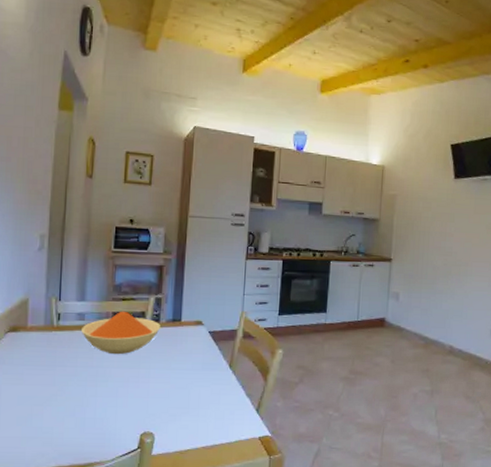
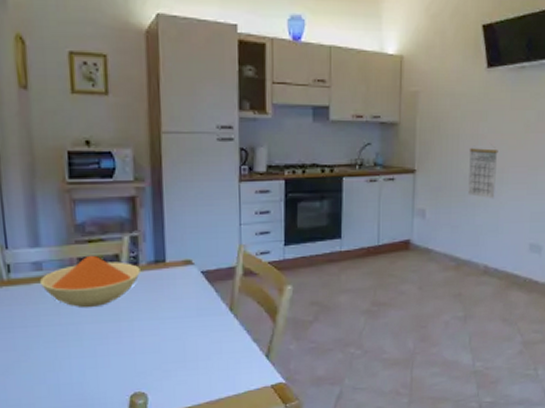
calendar: none [437,244,463,288] -> present [468,148,498,199]

